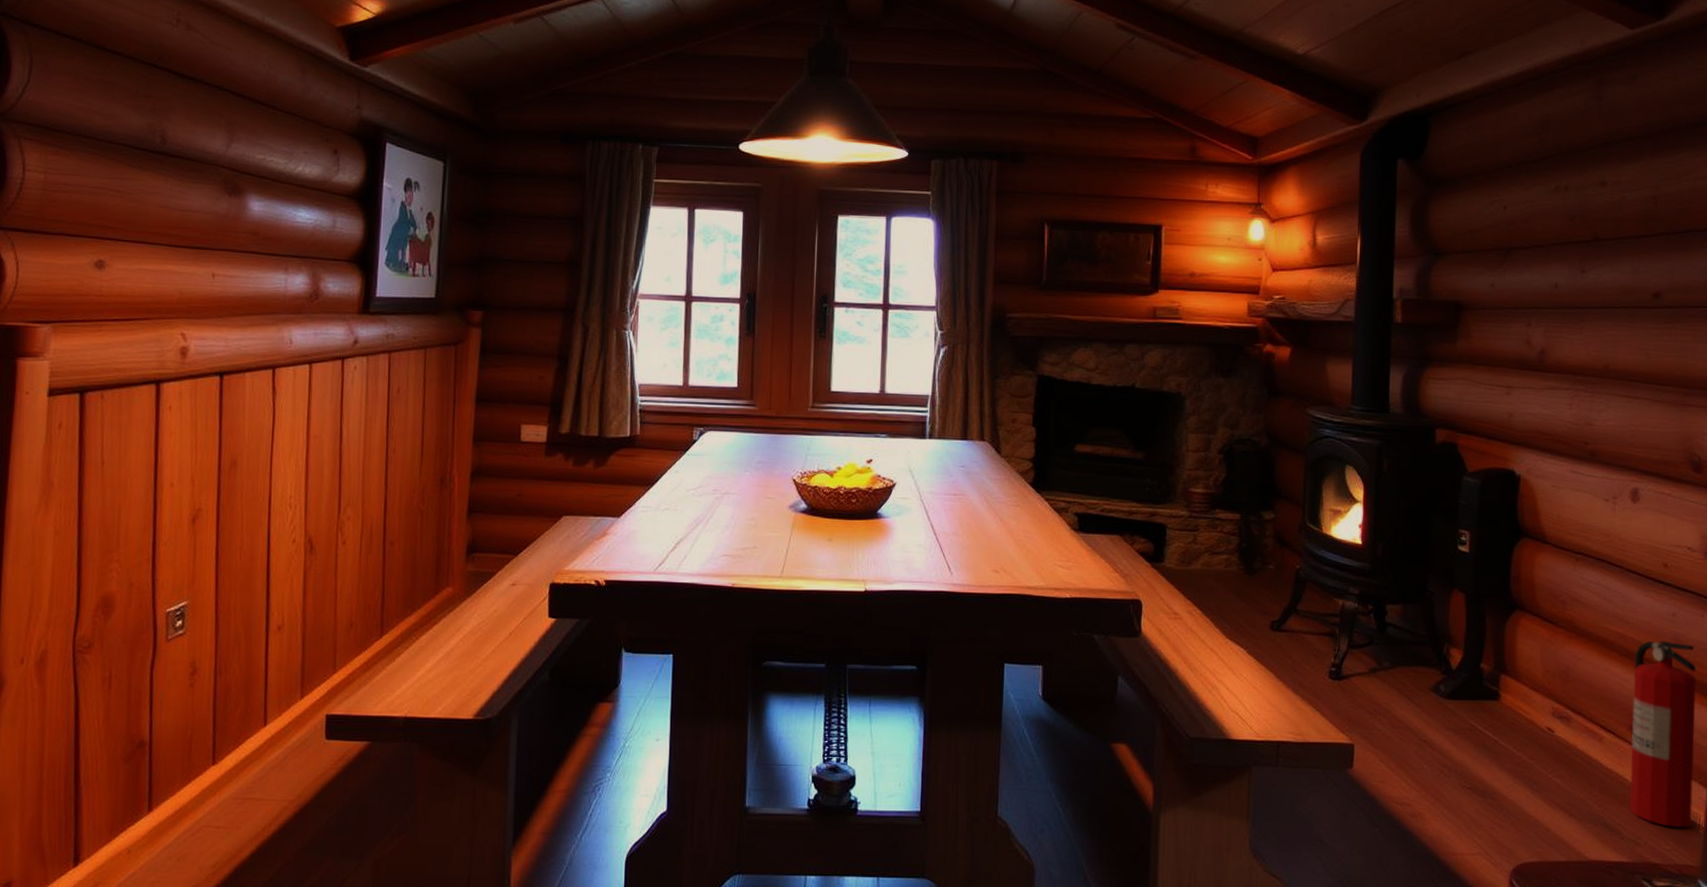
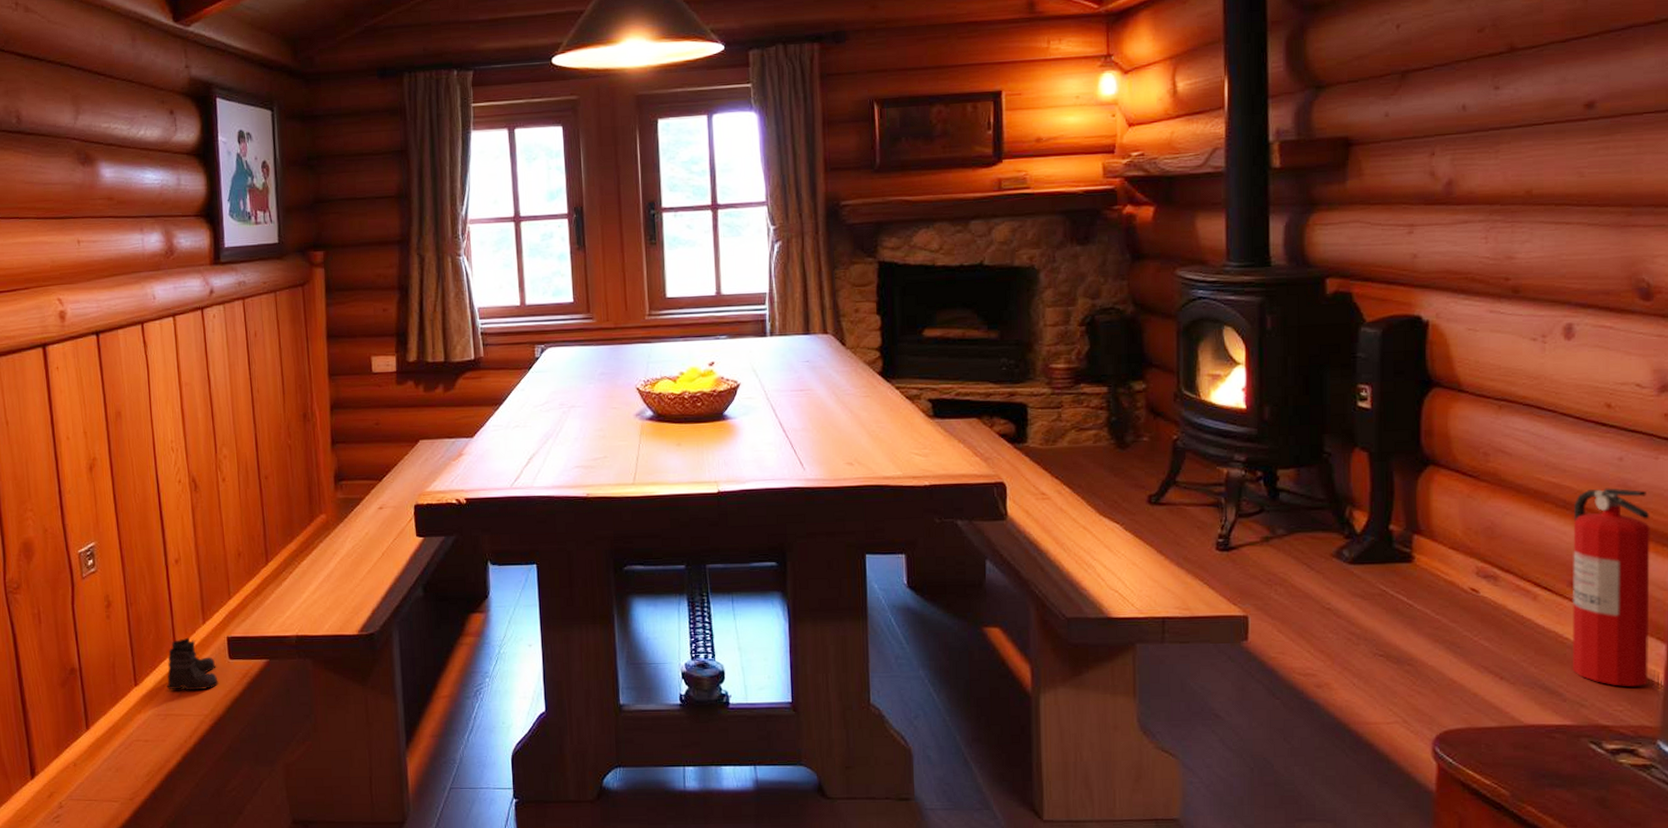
boots: none [249,712,310,778] -> present [166,637,219,696]

